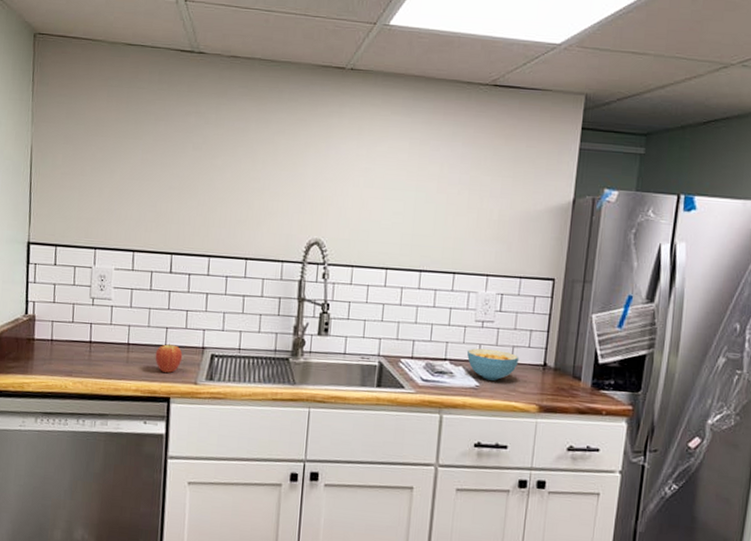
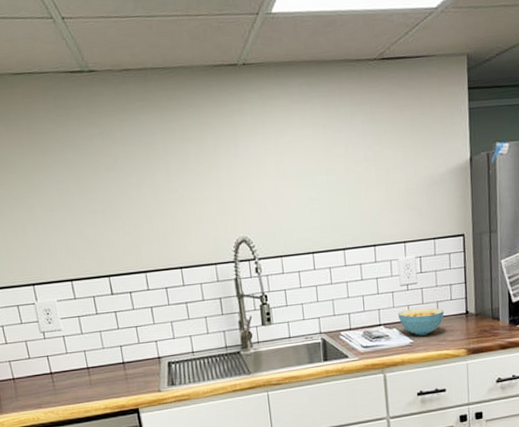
fruit: present [155,343,183,373] -> none [115,359,142,387]

